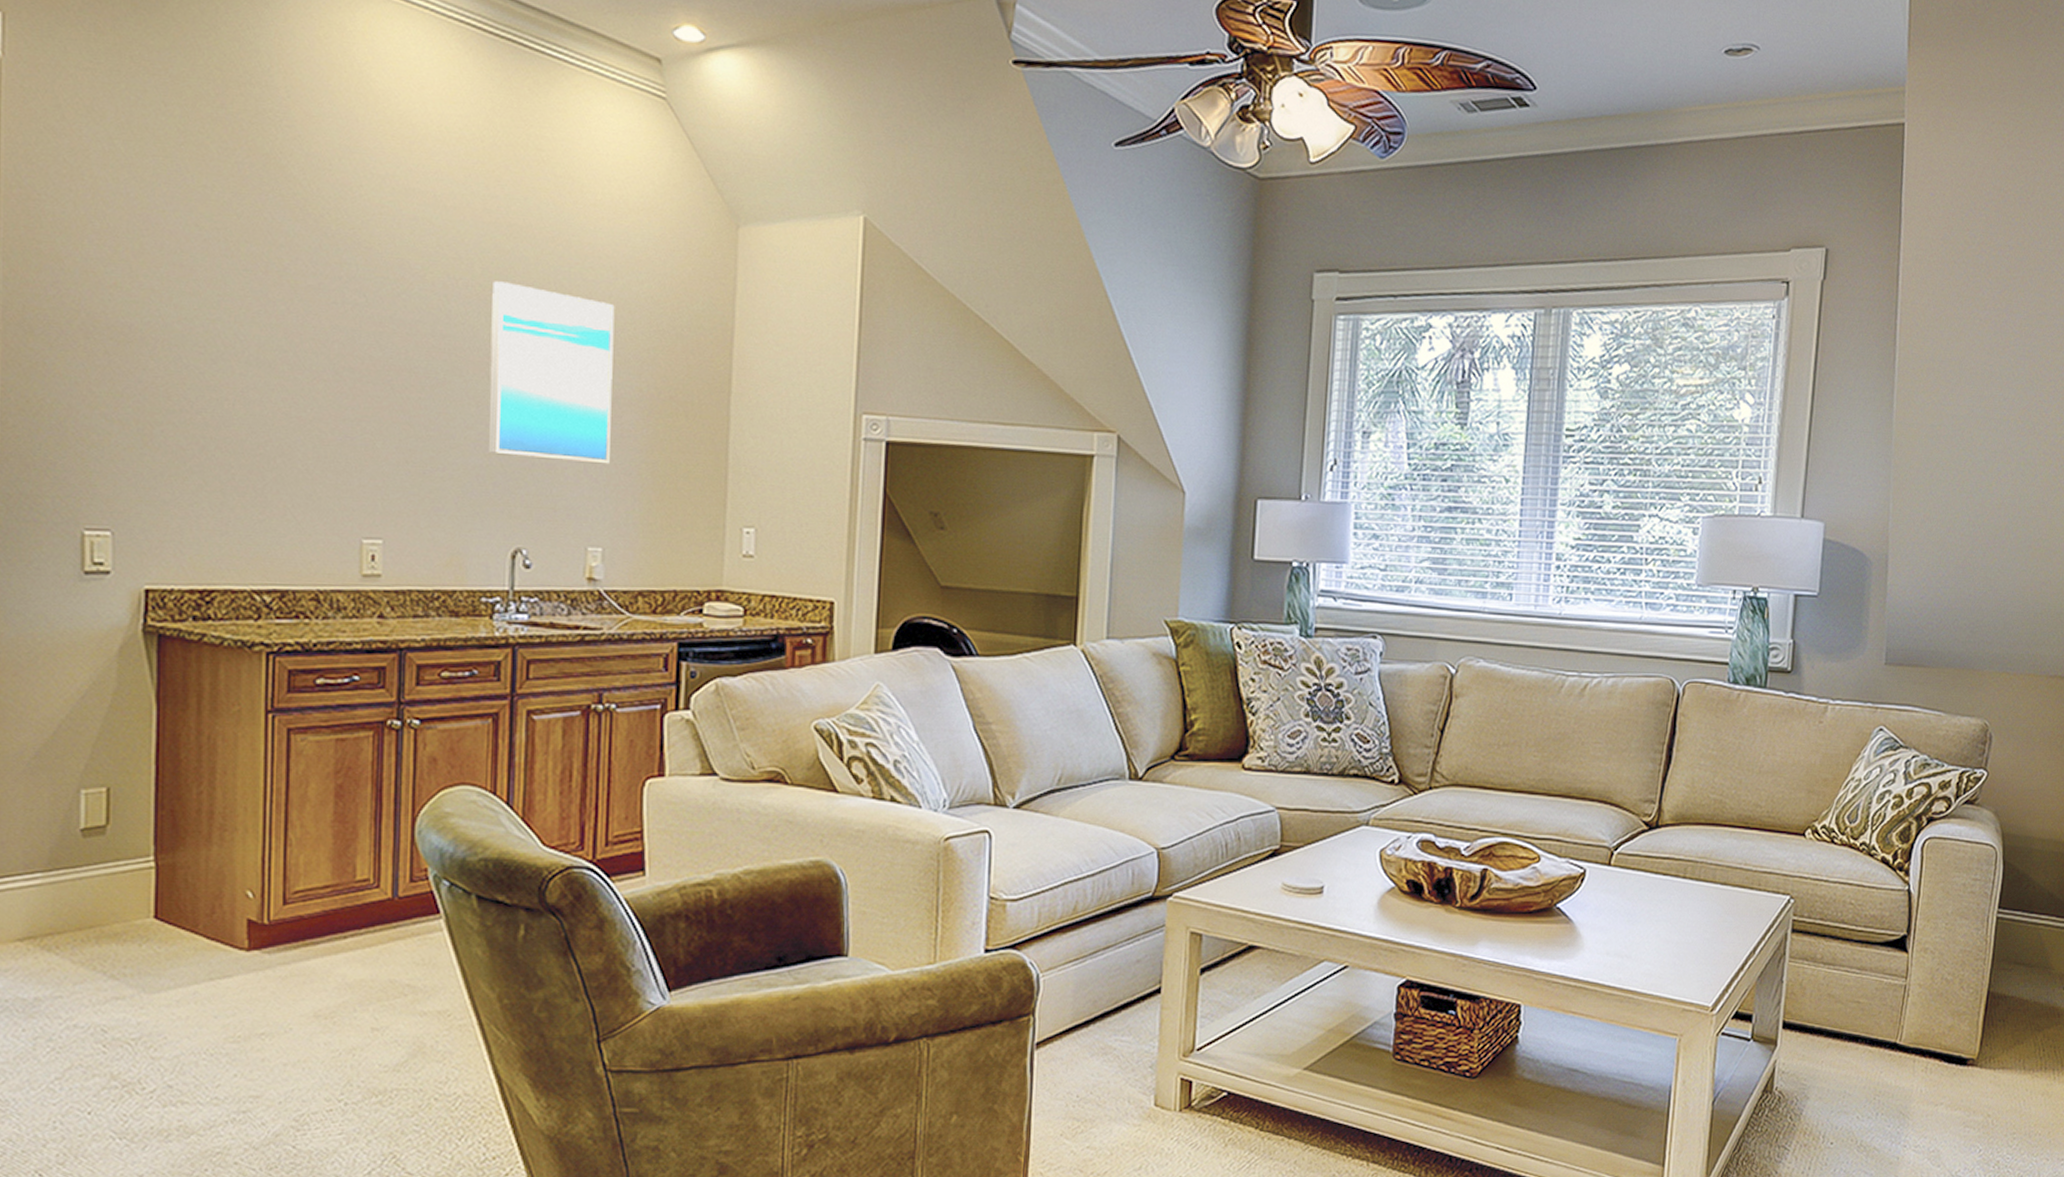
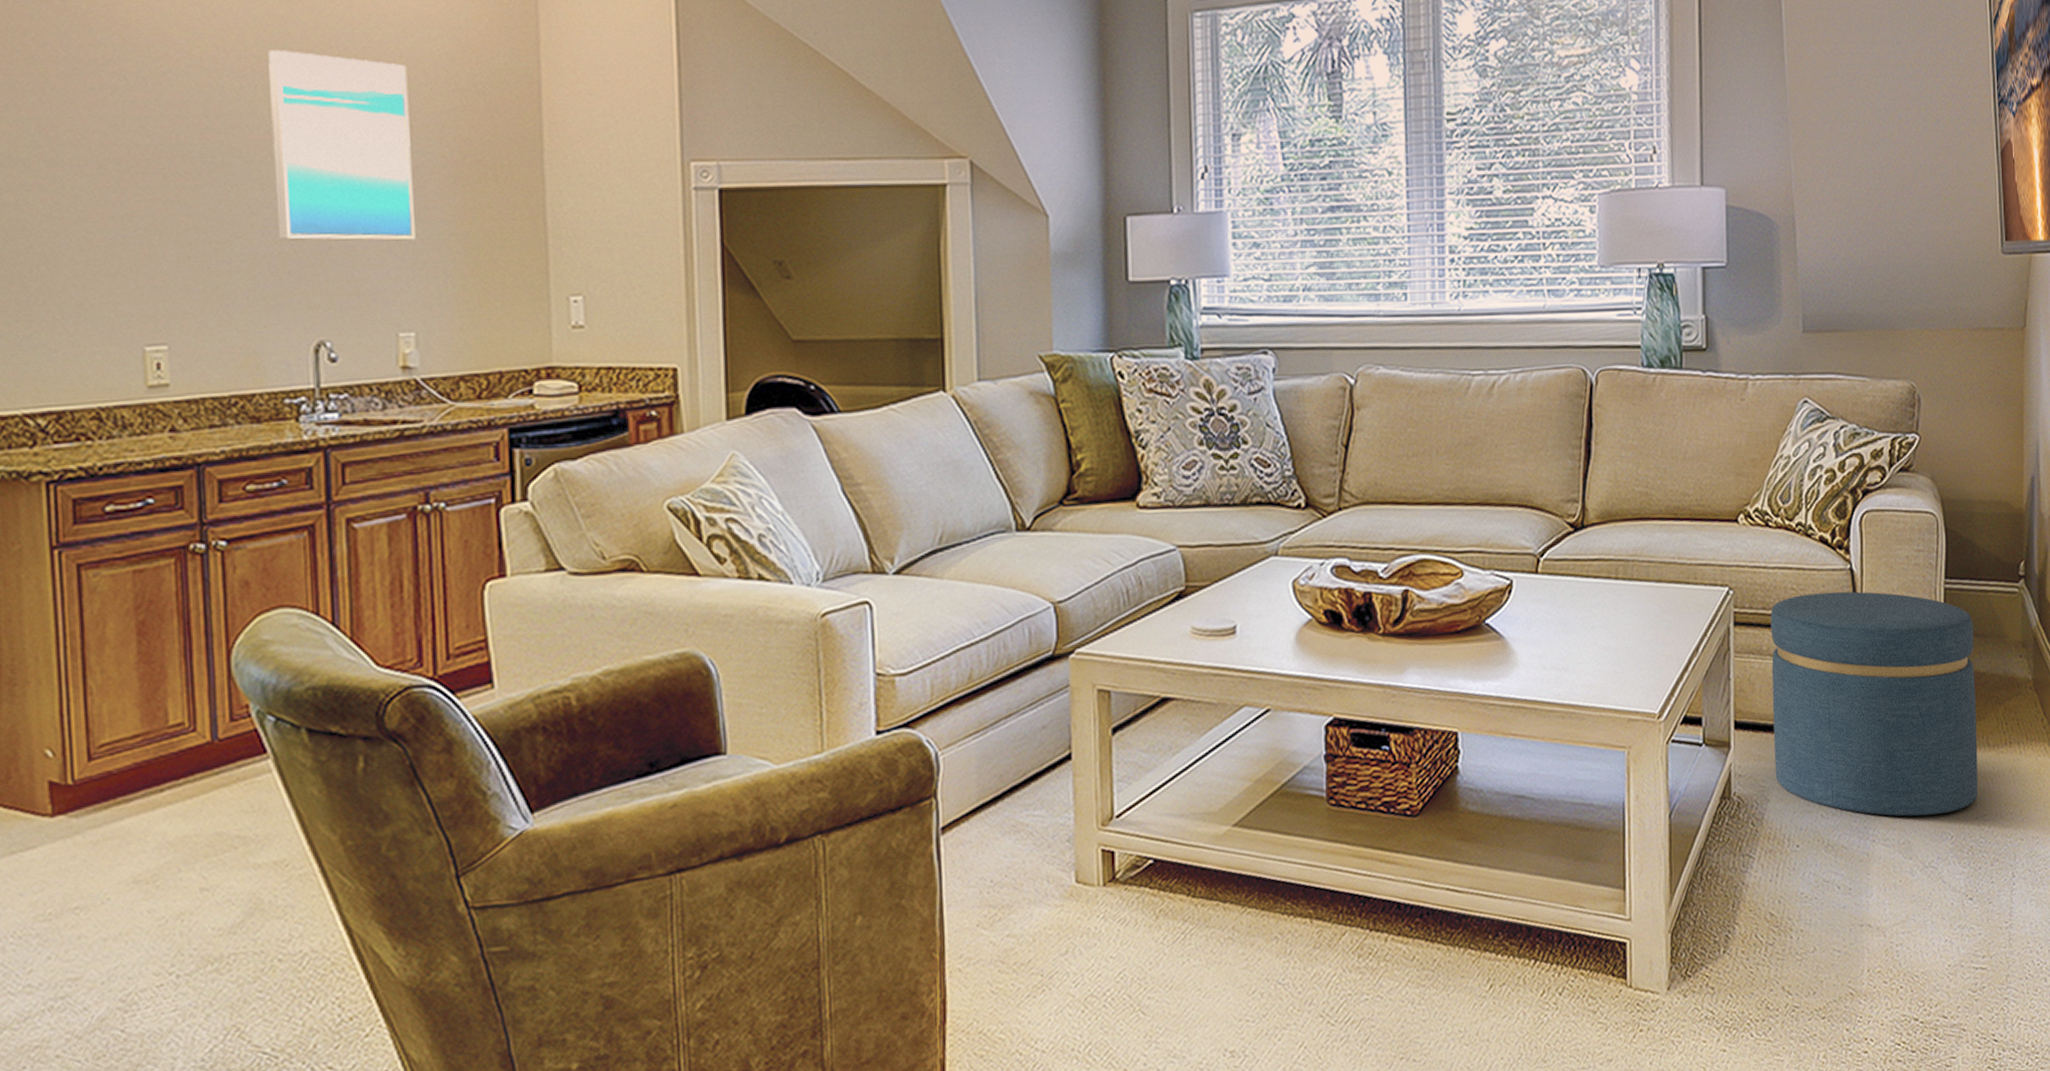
ottoman: none [1817,910,2021,1128] -> present [1770,591,1978,817]

